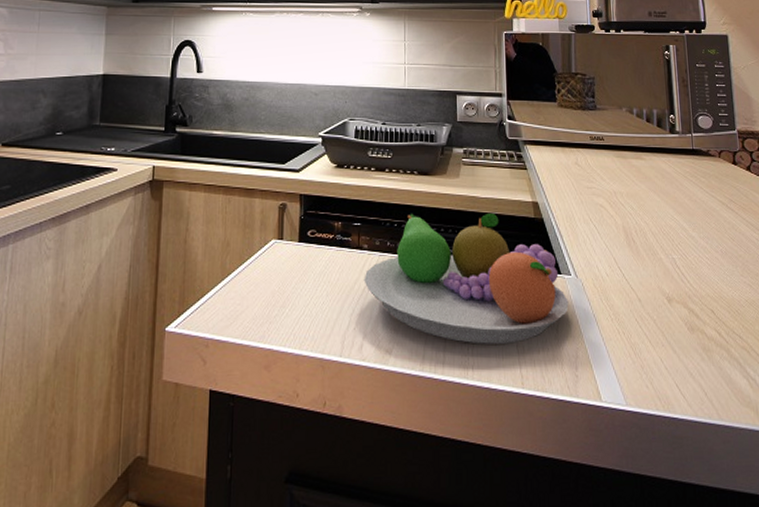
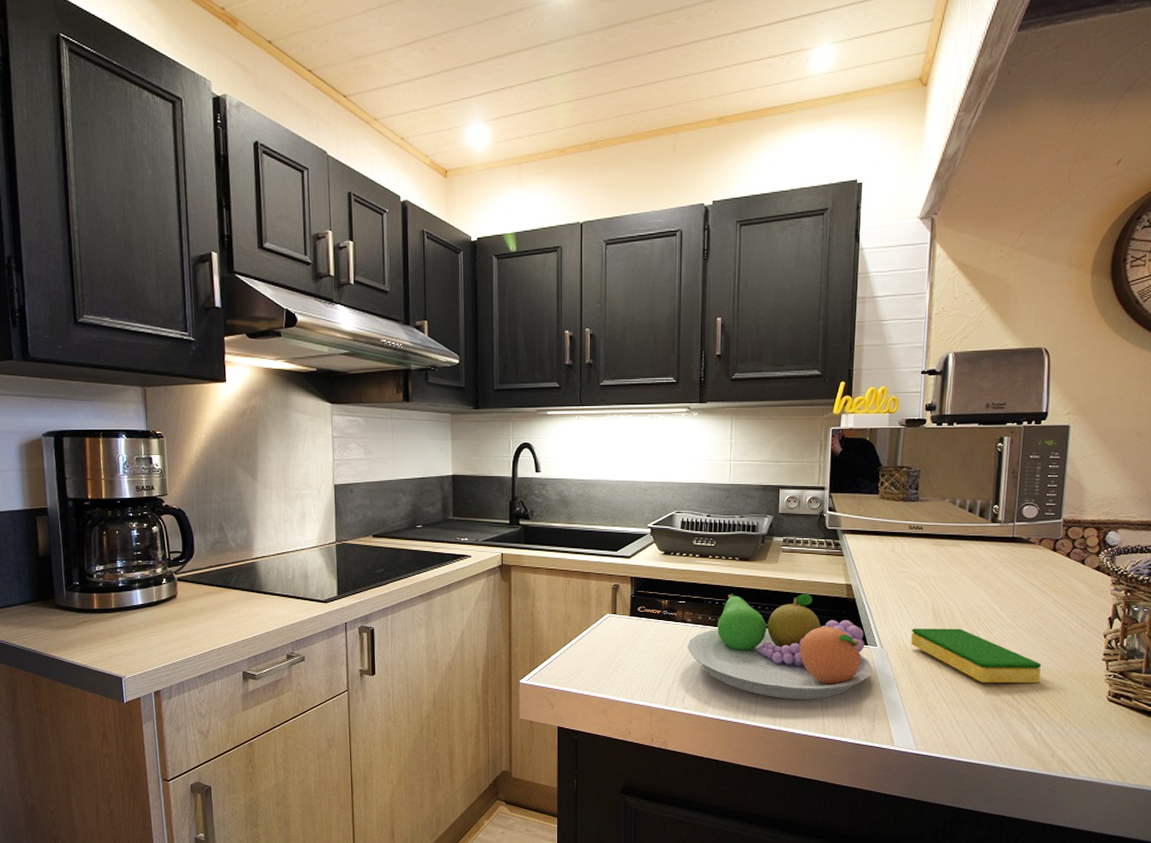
dish sponge: none [605,252,744,317] -> present [911,628,1041,683]

